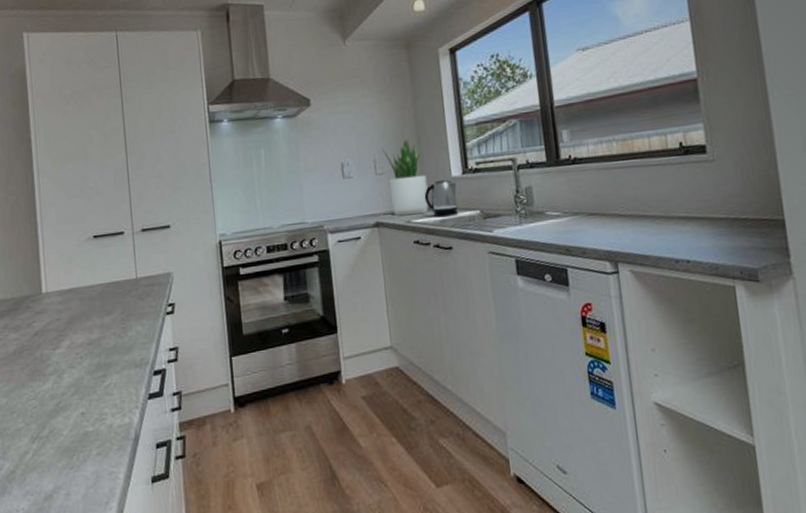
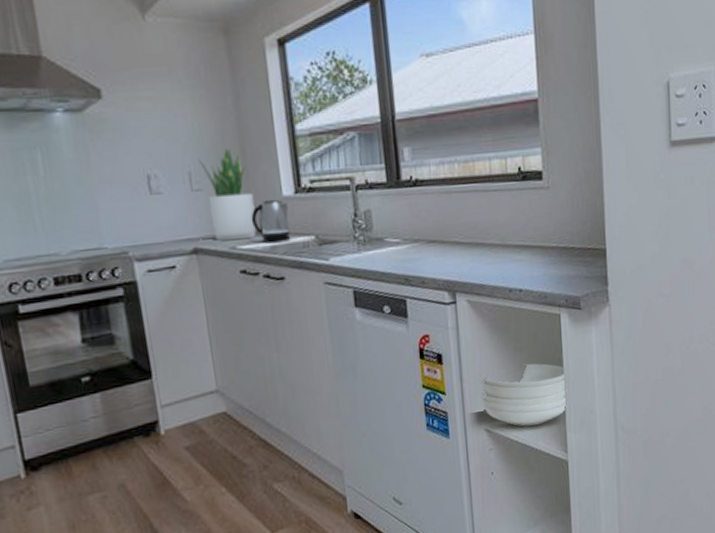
bowl: none [646,336,751,404] -> present [479,363,568,427]

